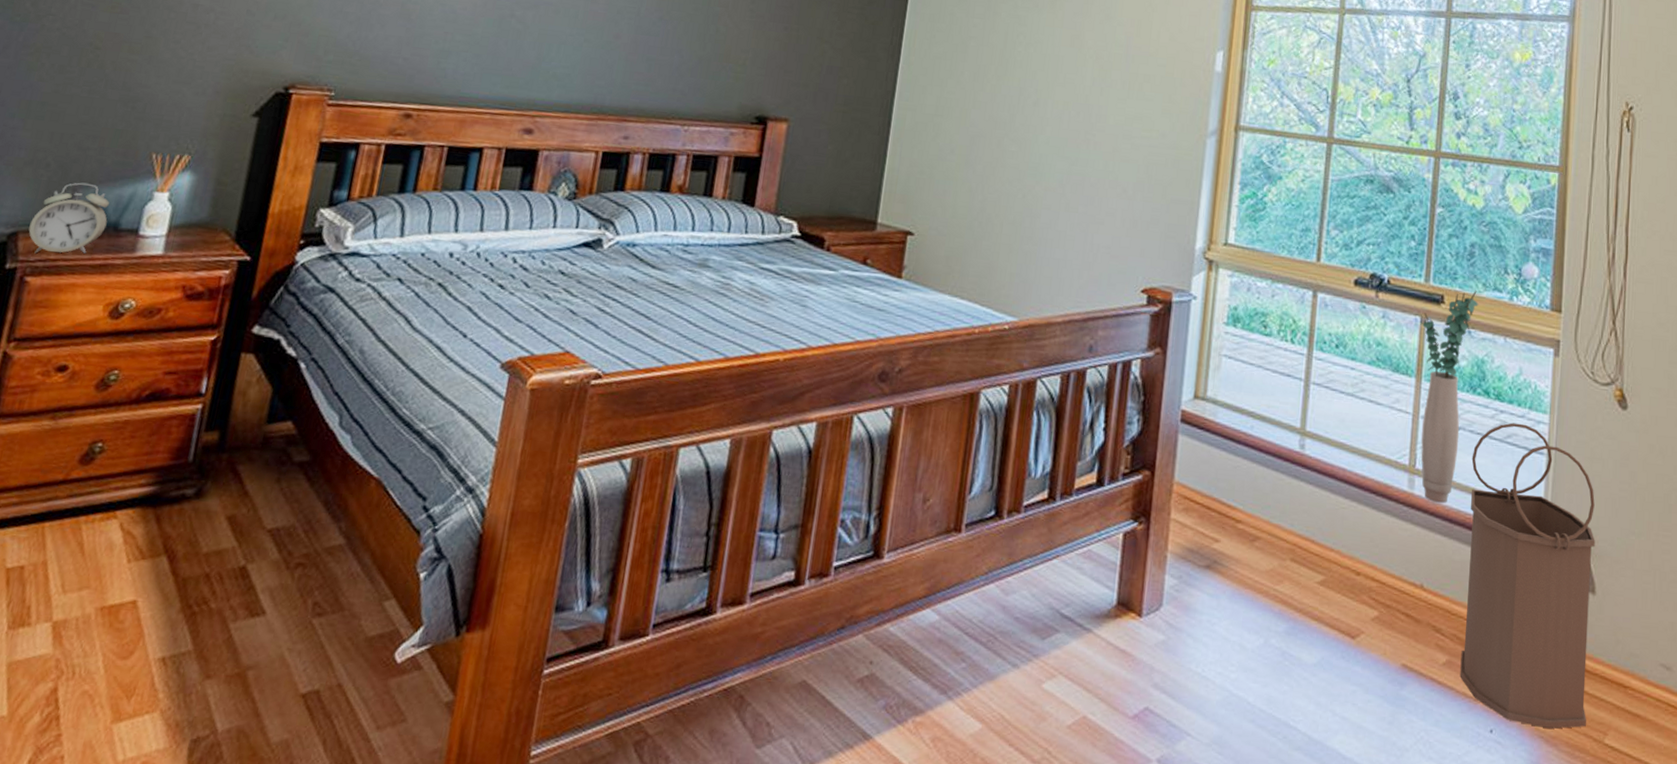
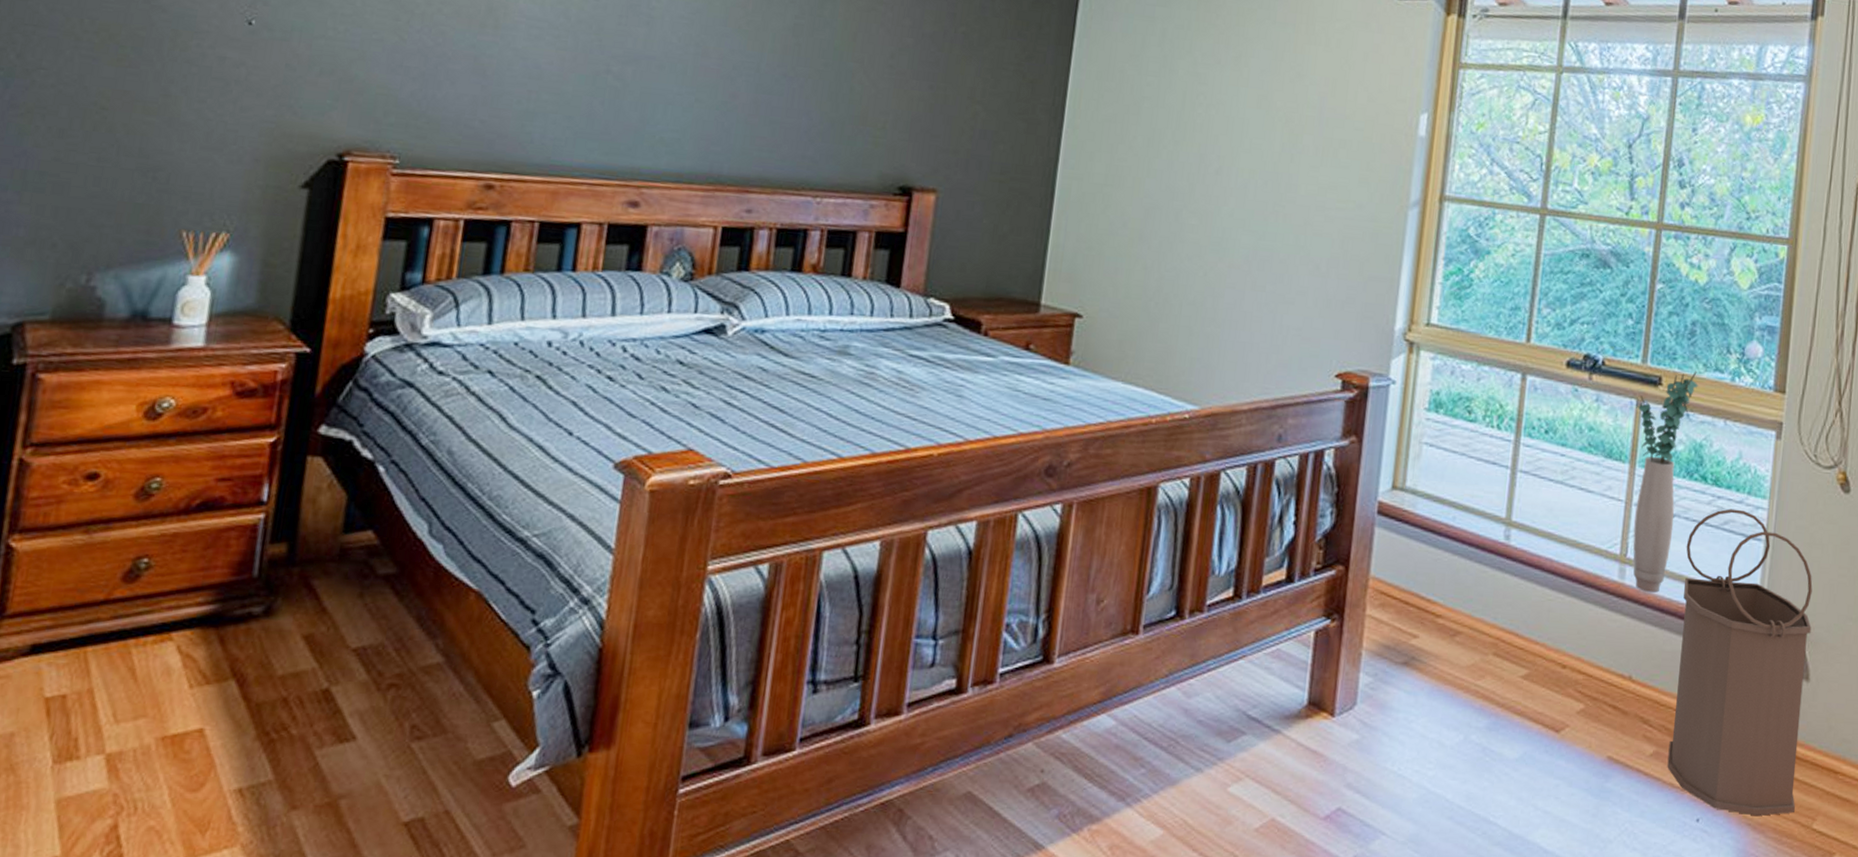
alarm clock: present [28,182,109,254] -> none [37,265,134,347]

